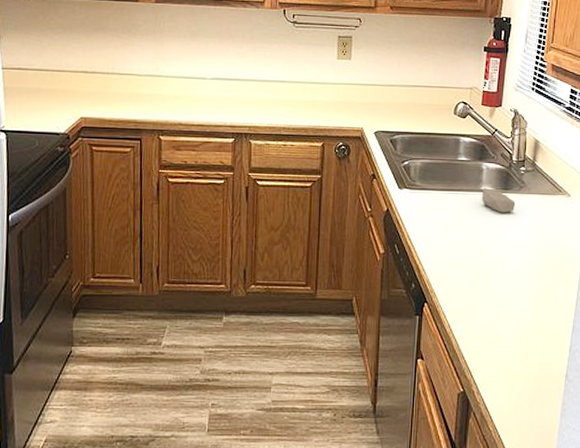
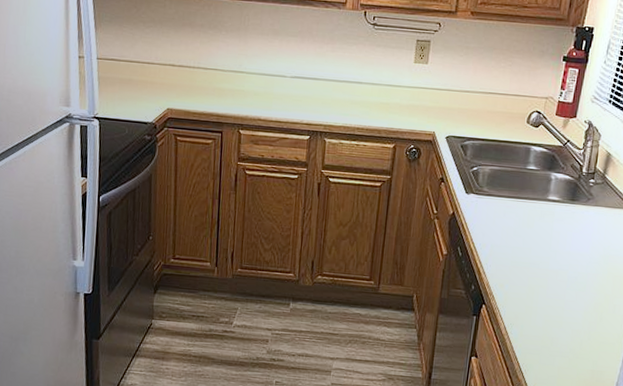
soap bar: present [482,188,516,213] -> none [548,197,582,224]

